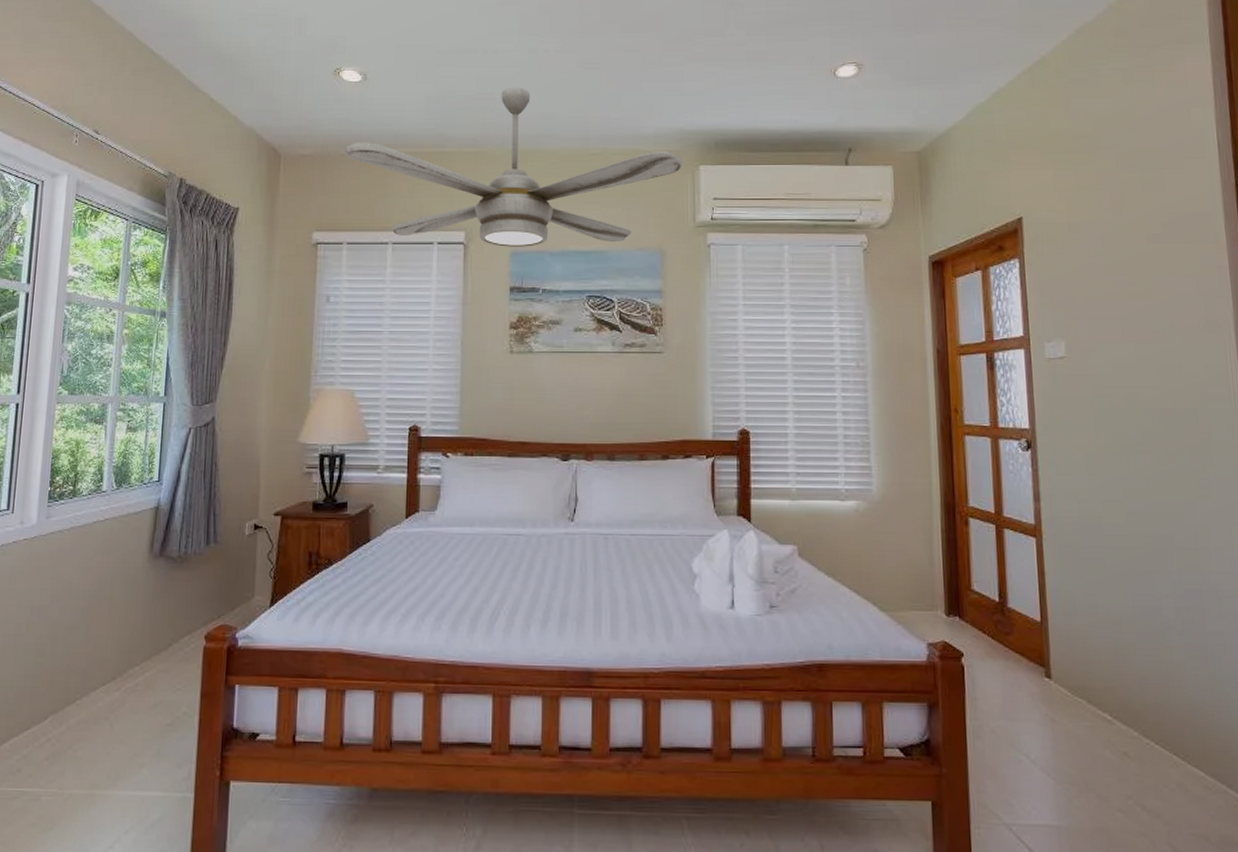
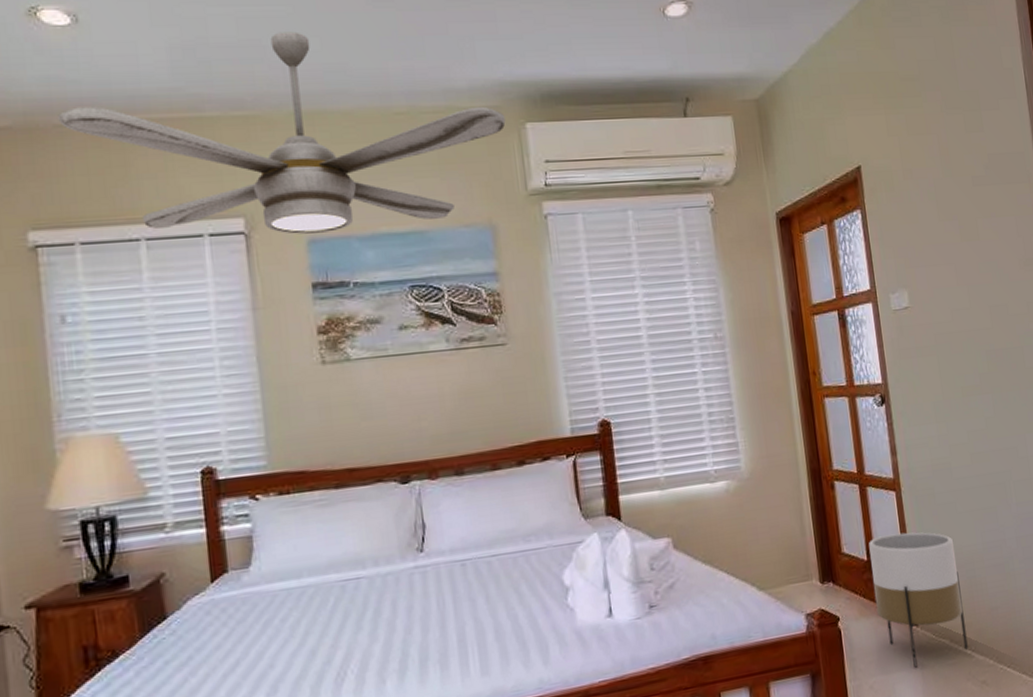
planter: none [1002,580,1109,721] -> present [869,532,968,668]

